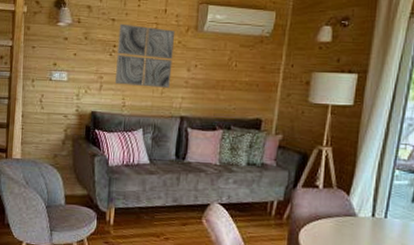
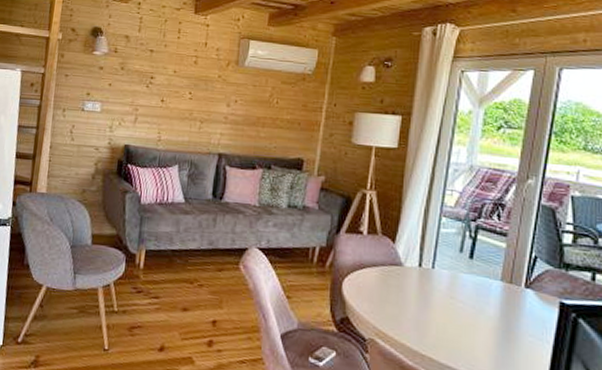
wall art: present [115,23,176,88] -> none [151,55,216,123]

